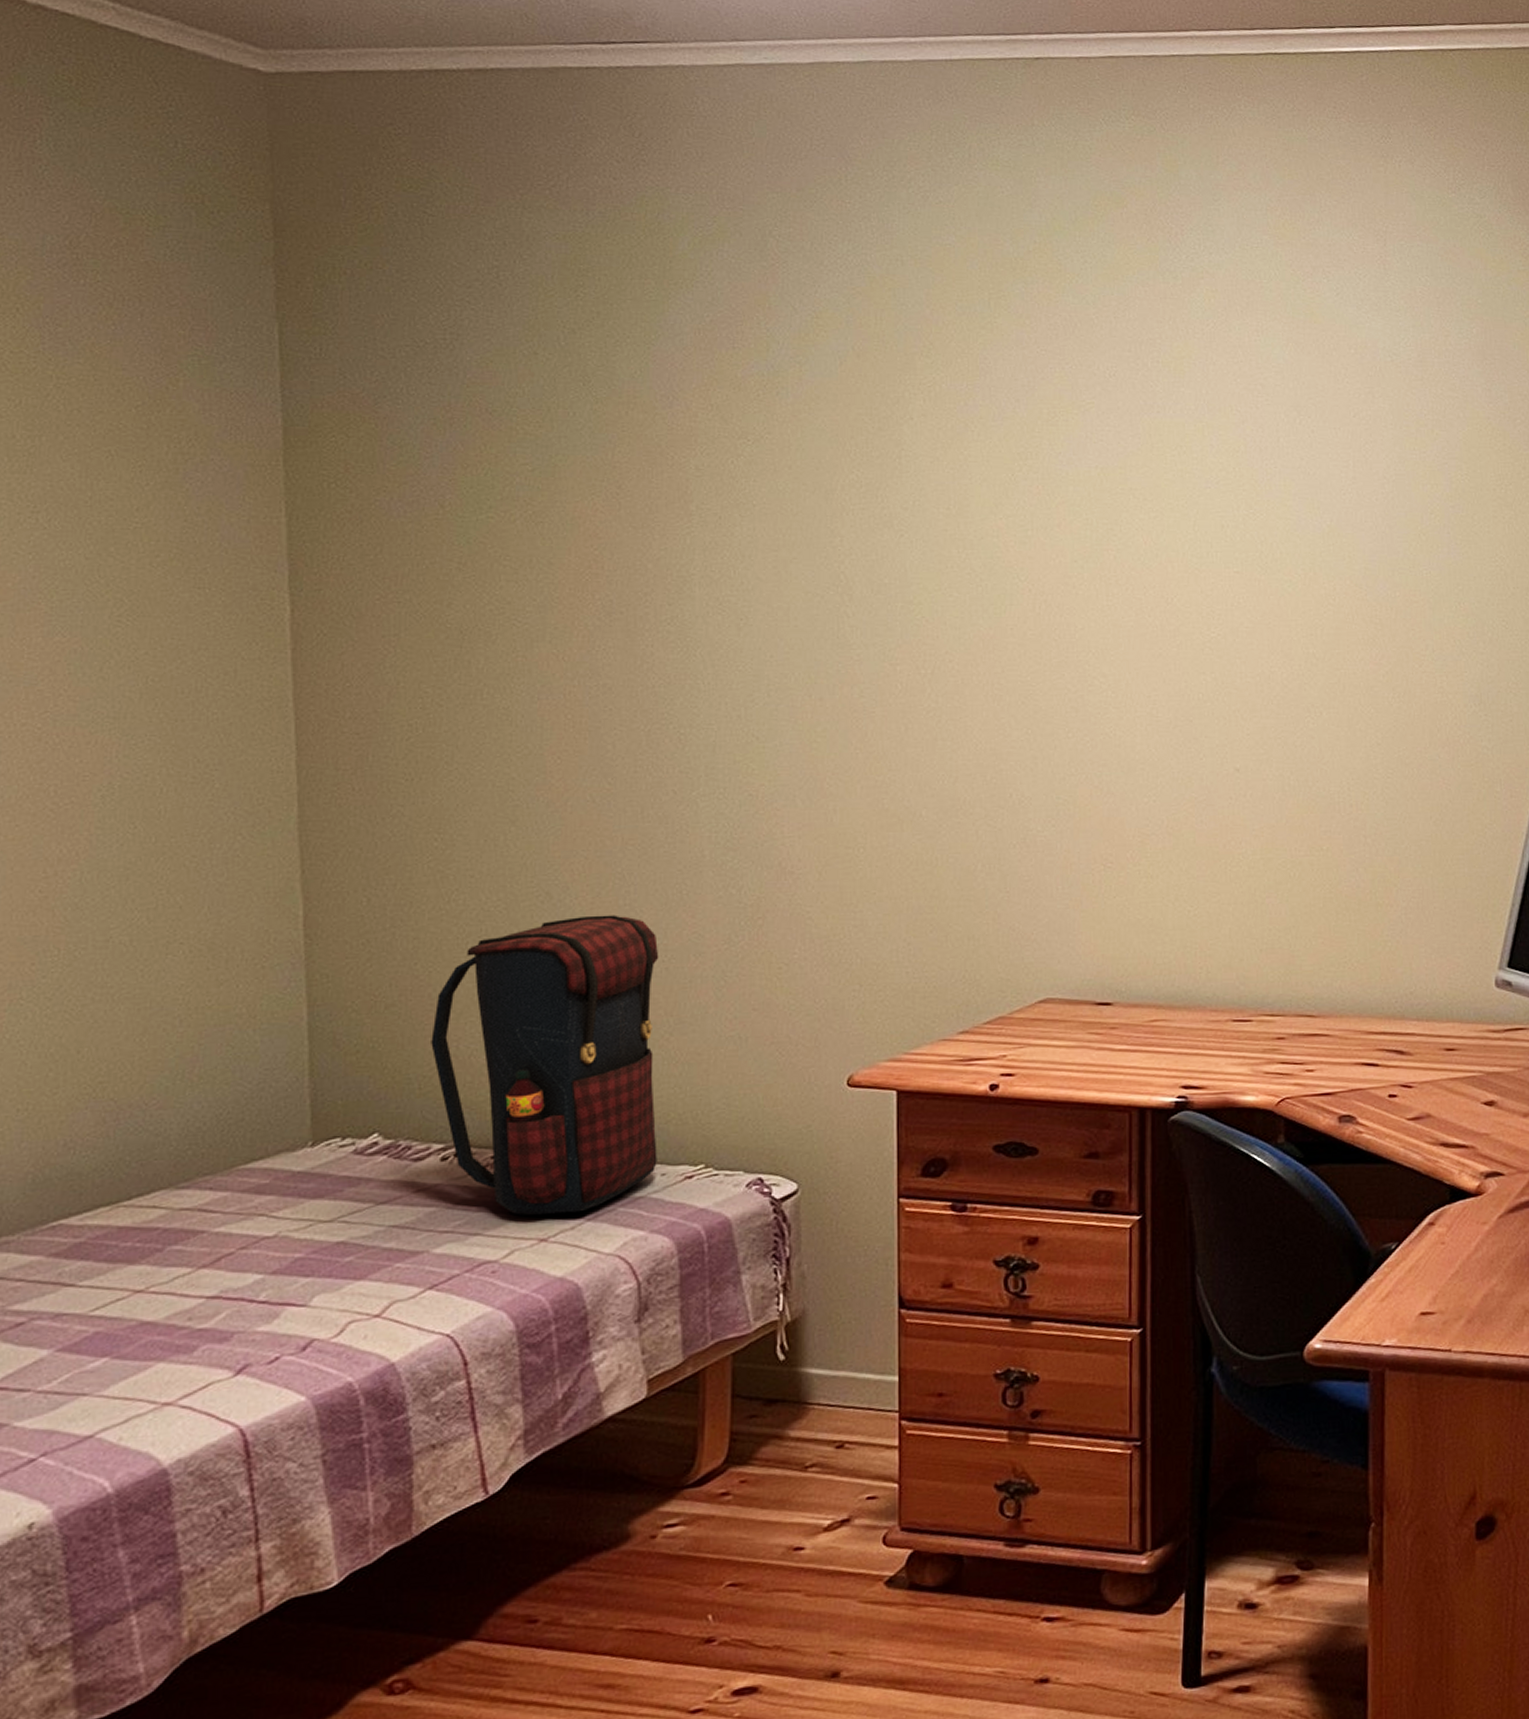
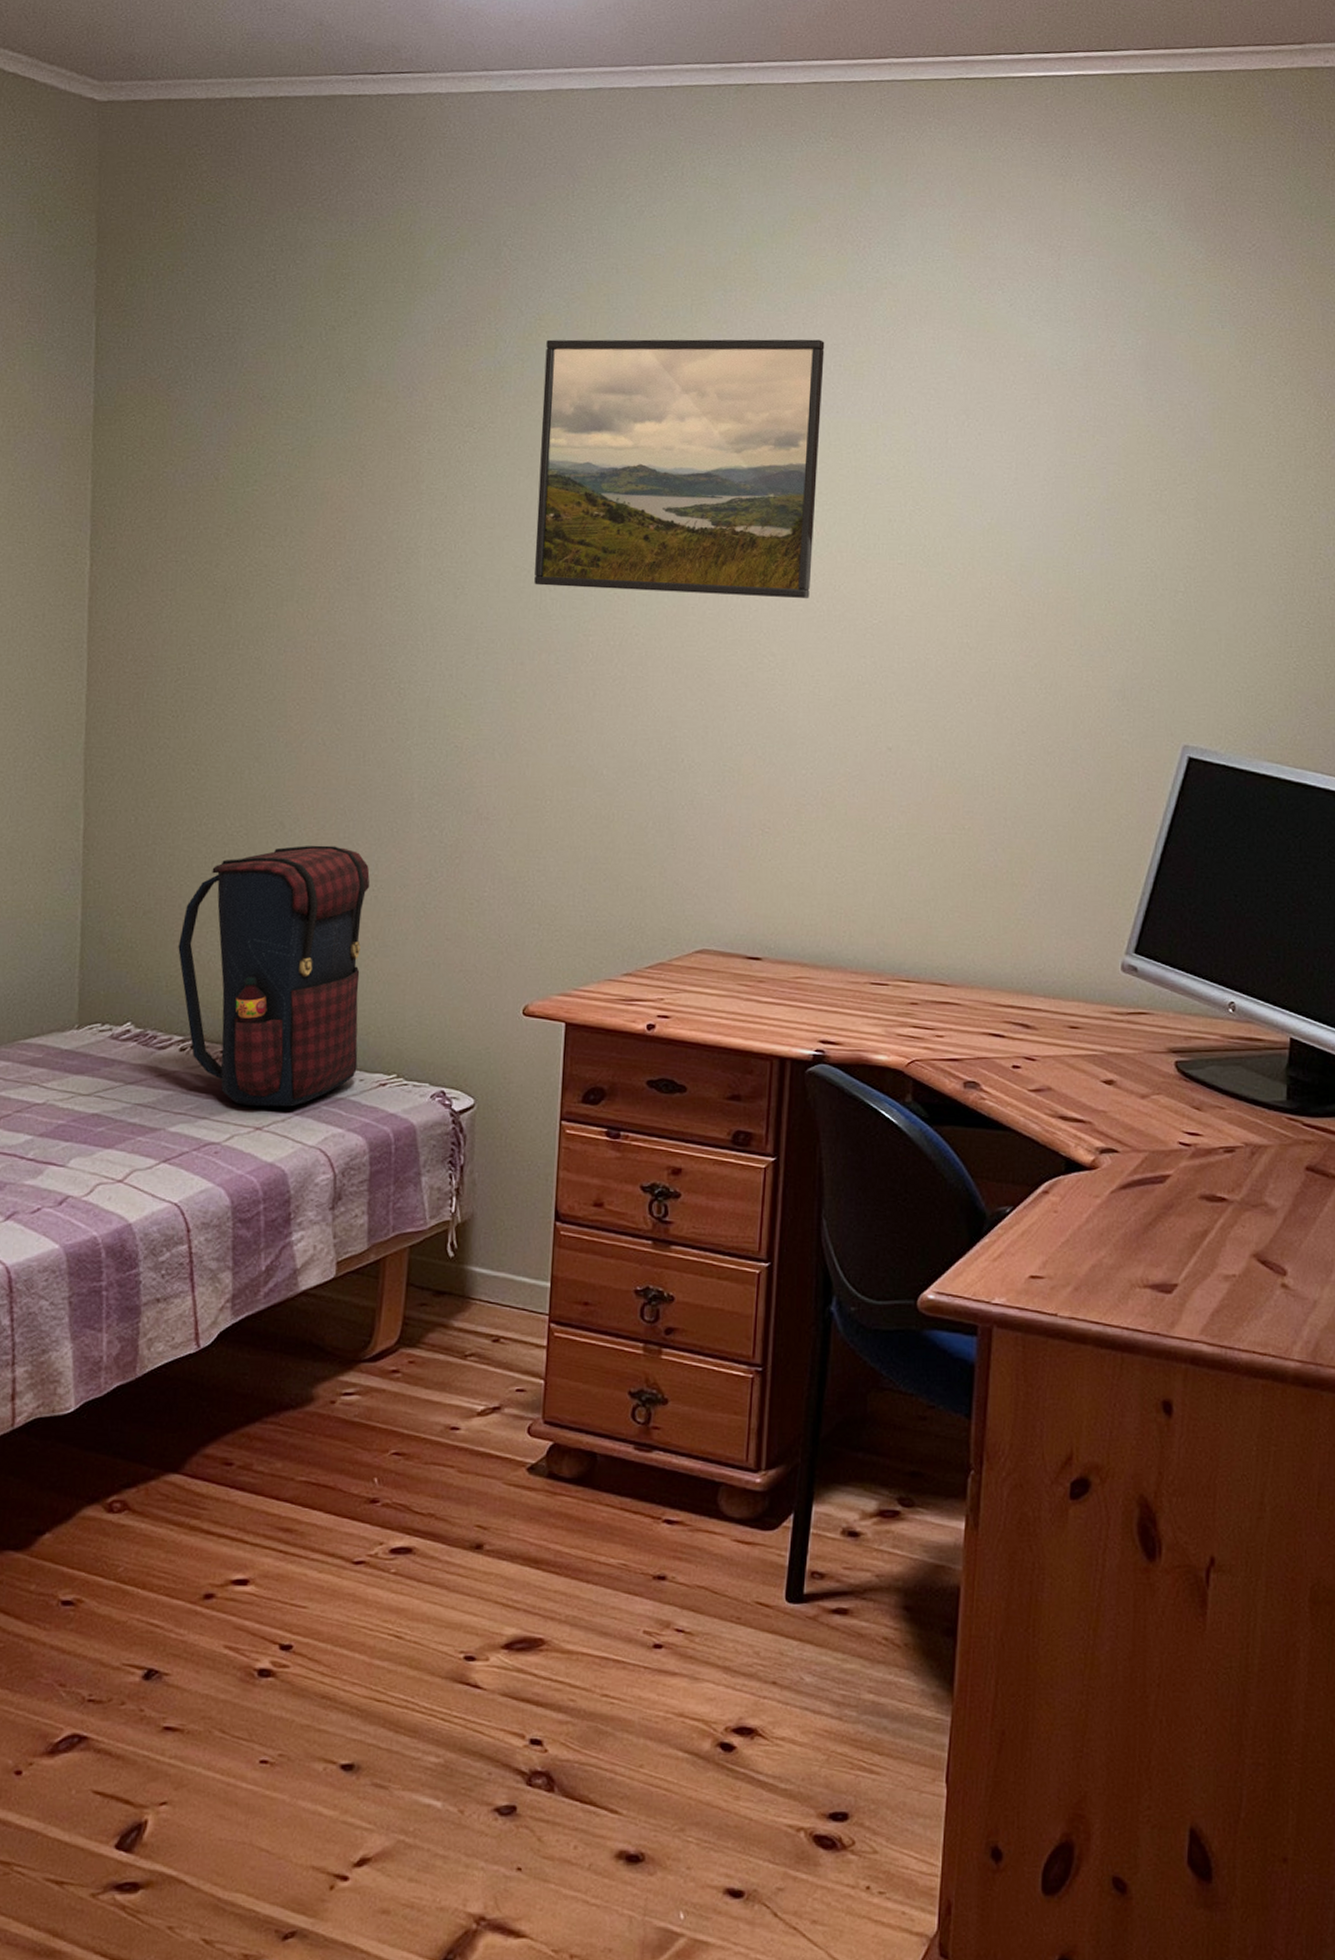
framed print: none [826,334,1141,614] -> present [534,339,825,599]

